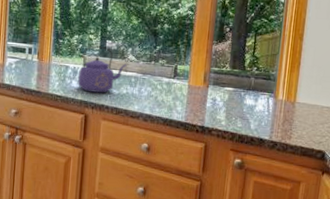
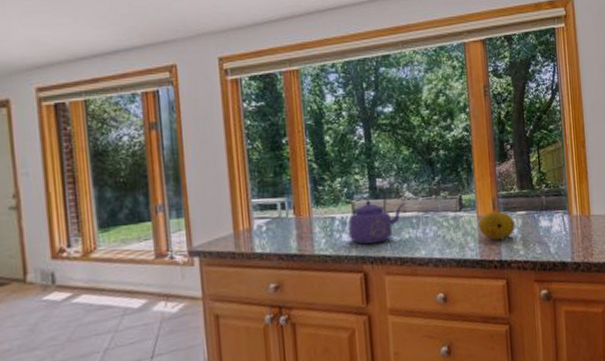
fruit: none [188,83,222,109] -> present [478,211,515,240]

